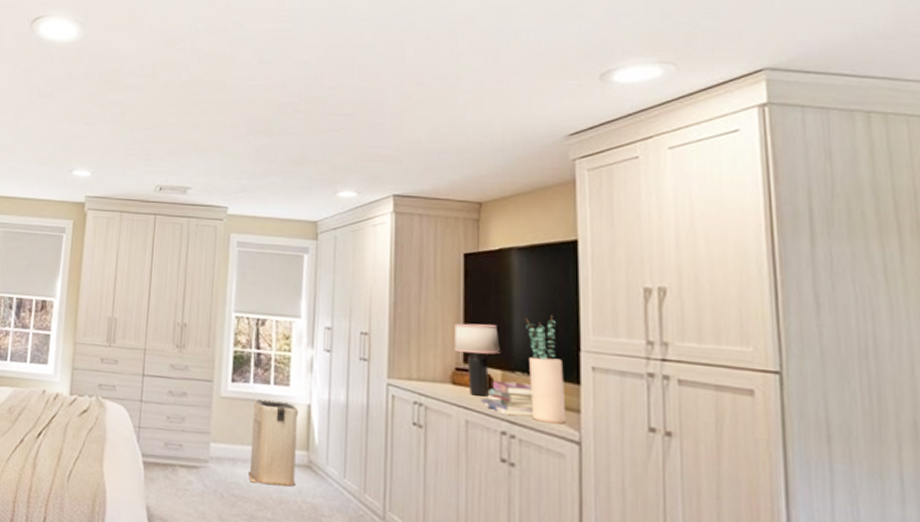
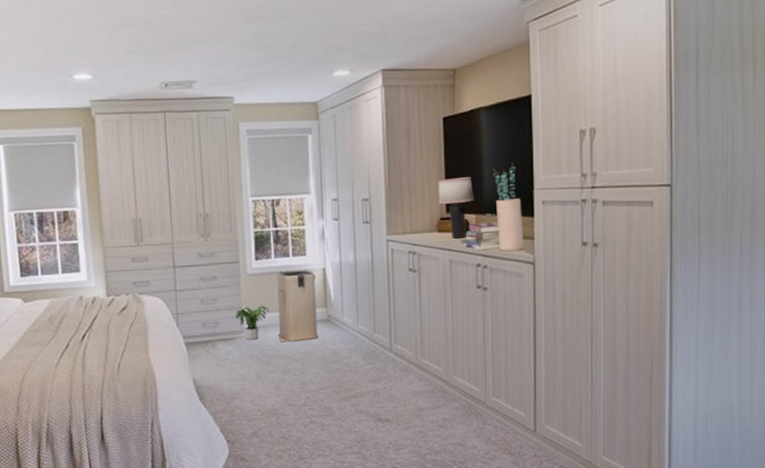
potted plant: none [201,432,241,473] -> present [235,305,269,340]

